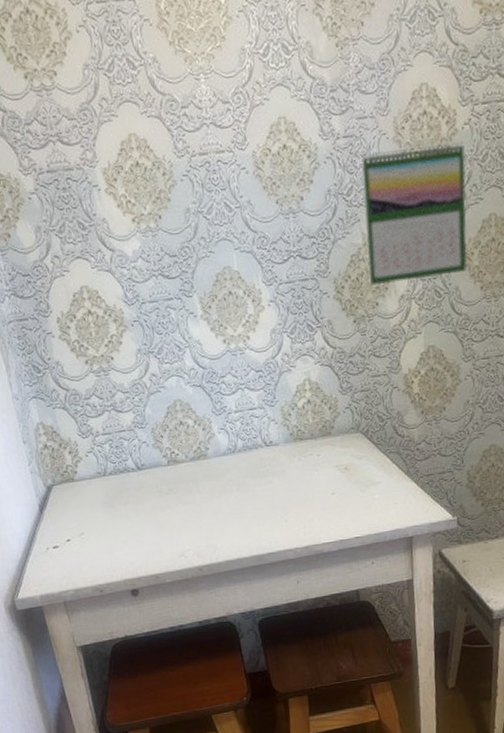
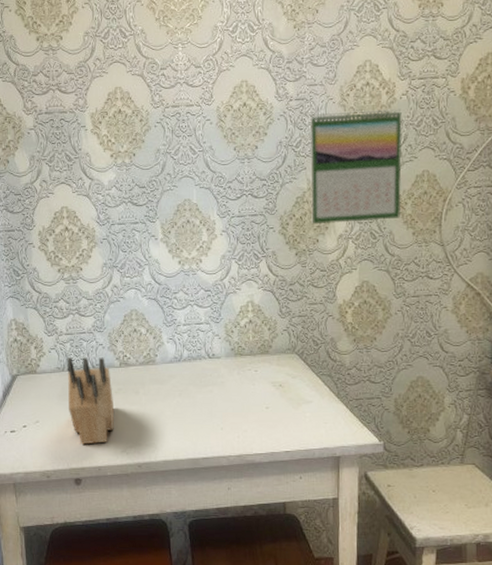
knife block: none [107,456,169,553] -> present [66,357,114,445]

